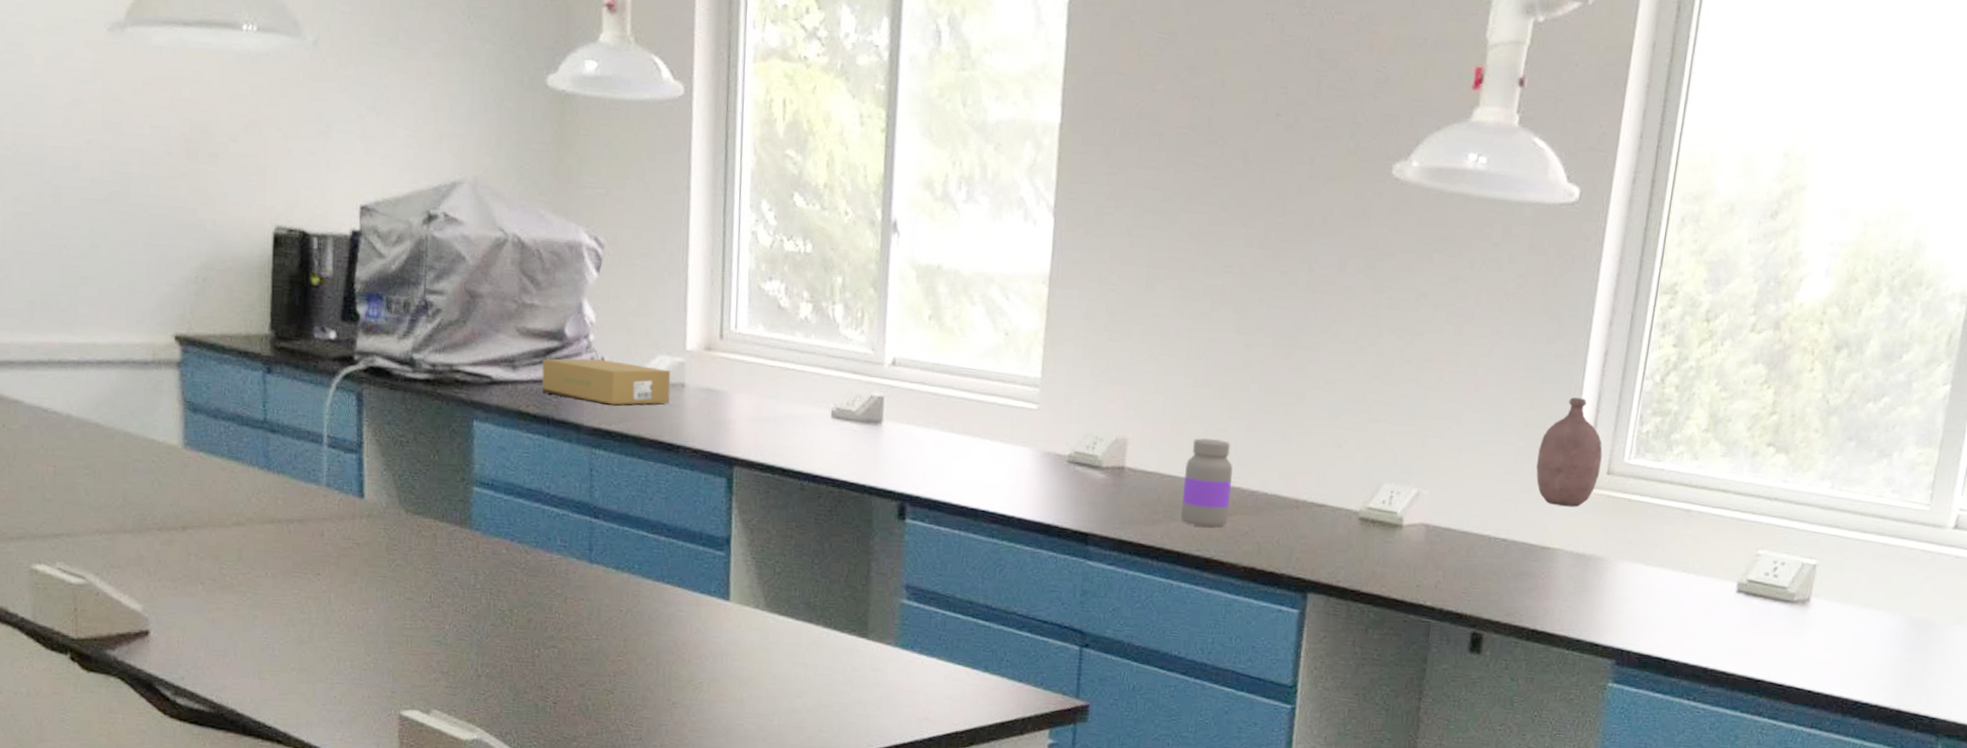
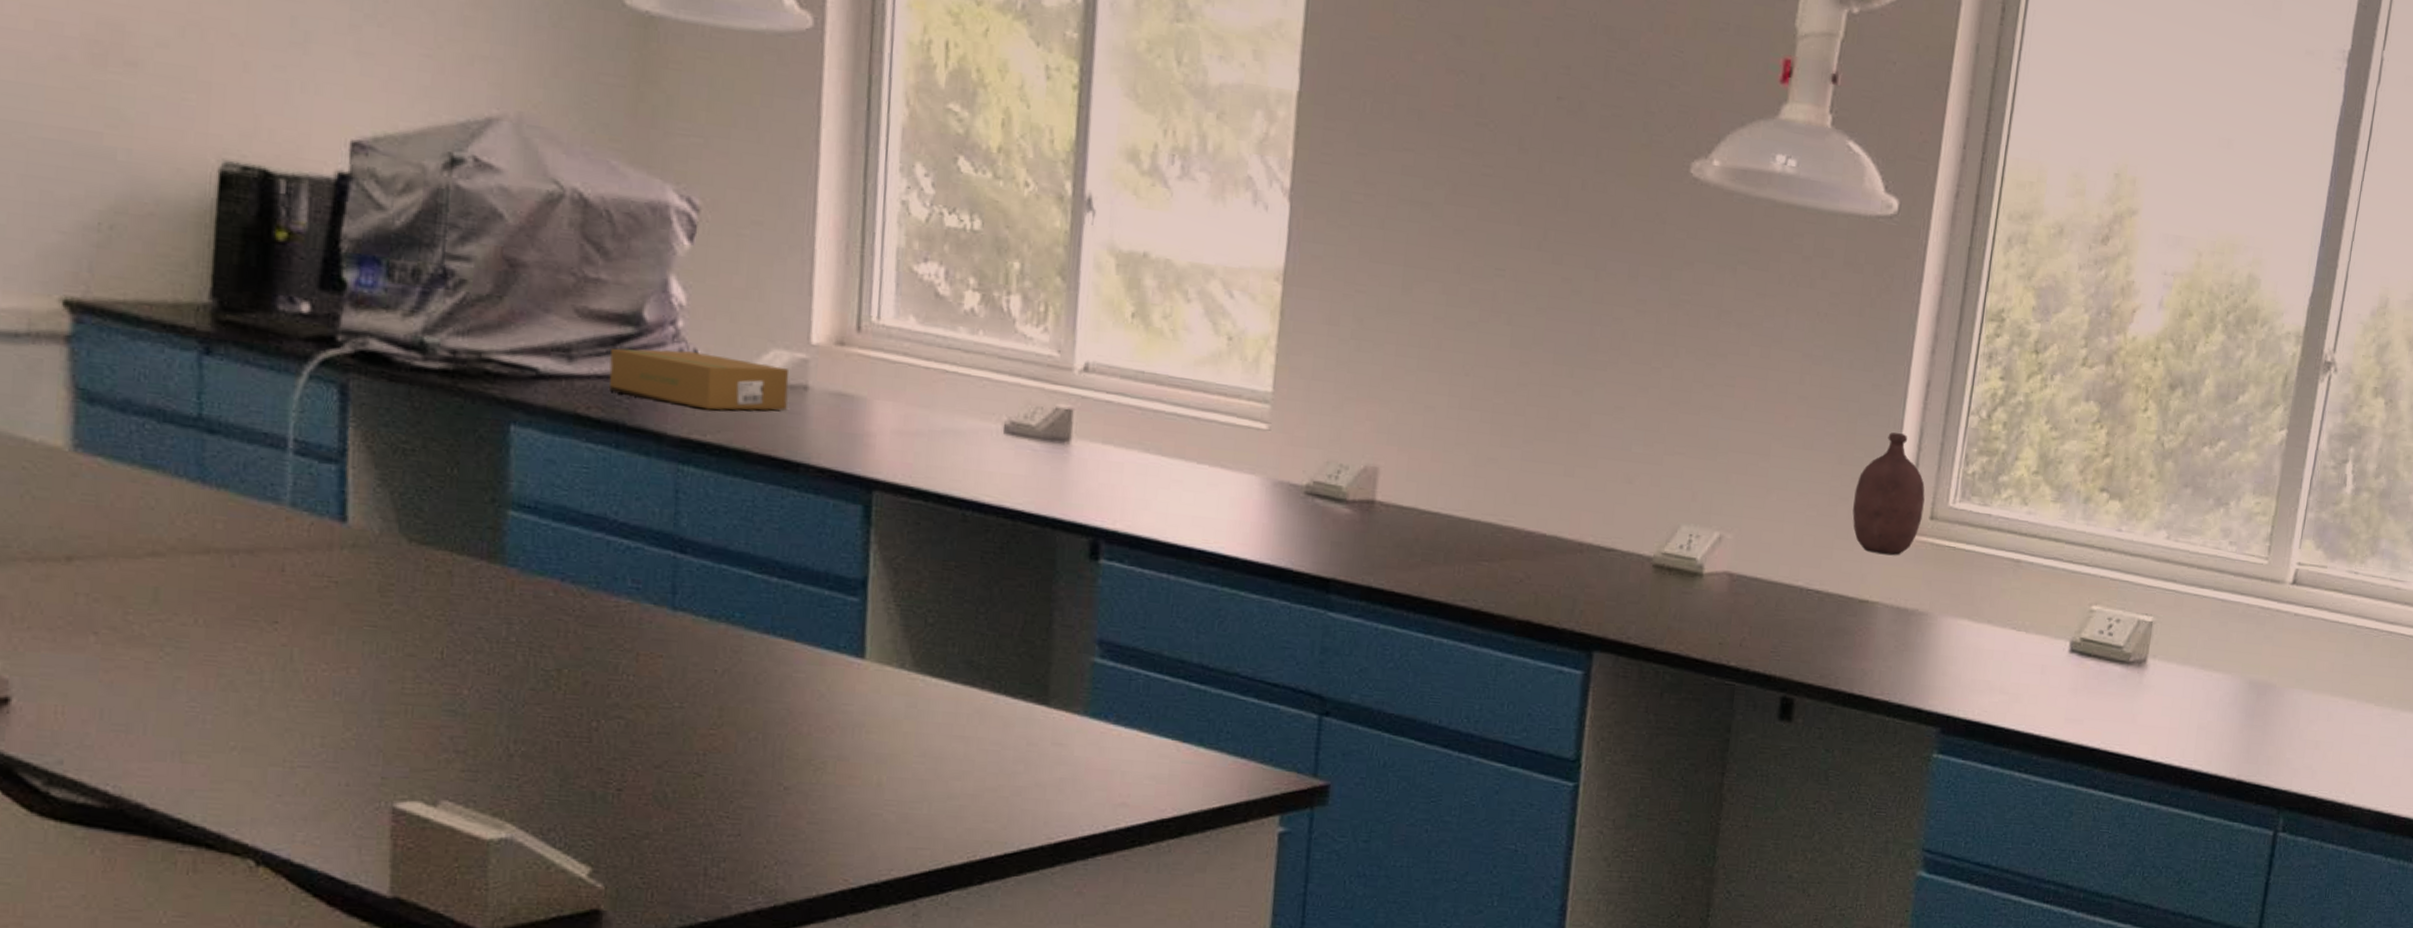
jar: present [1180,437,1233,527] -> none [1442,468,1505,574]

